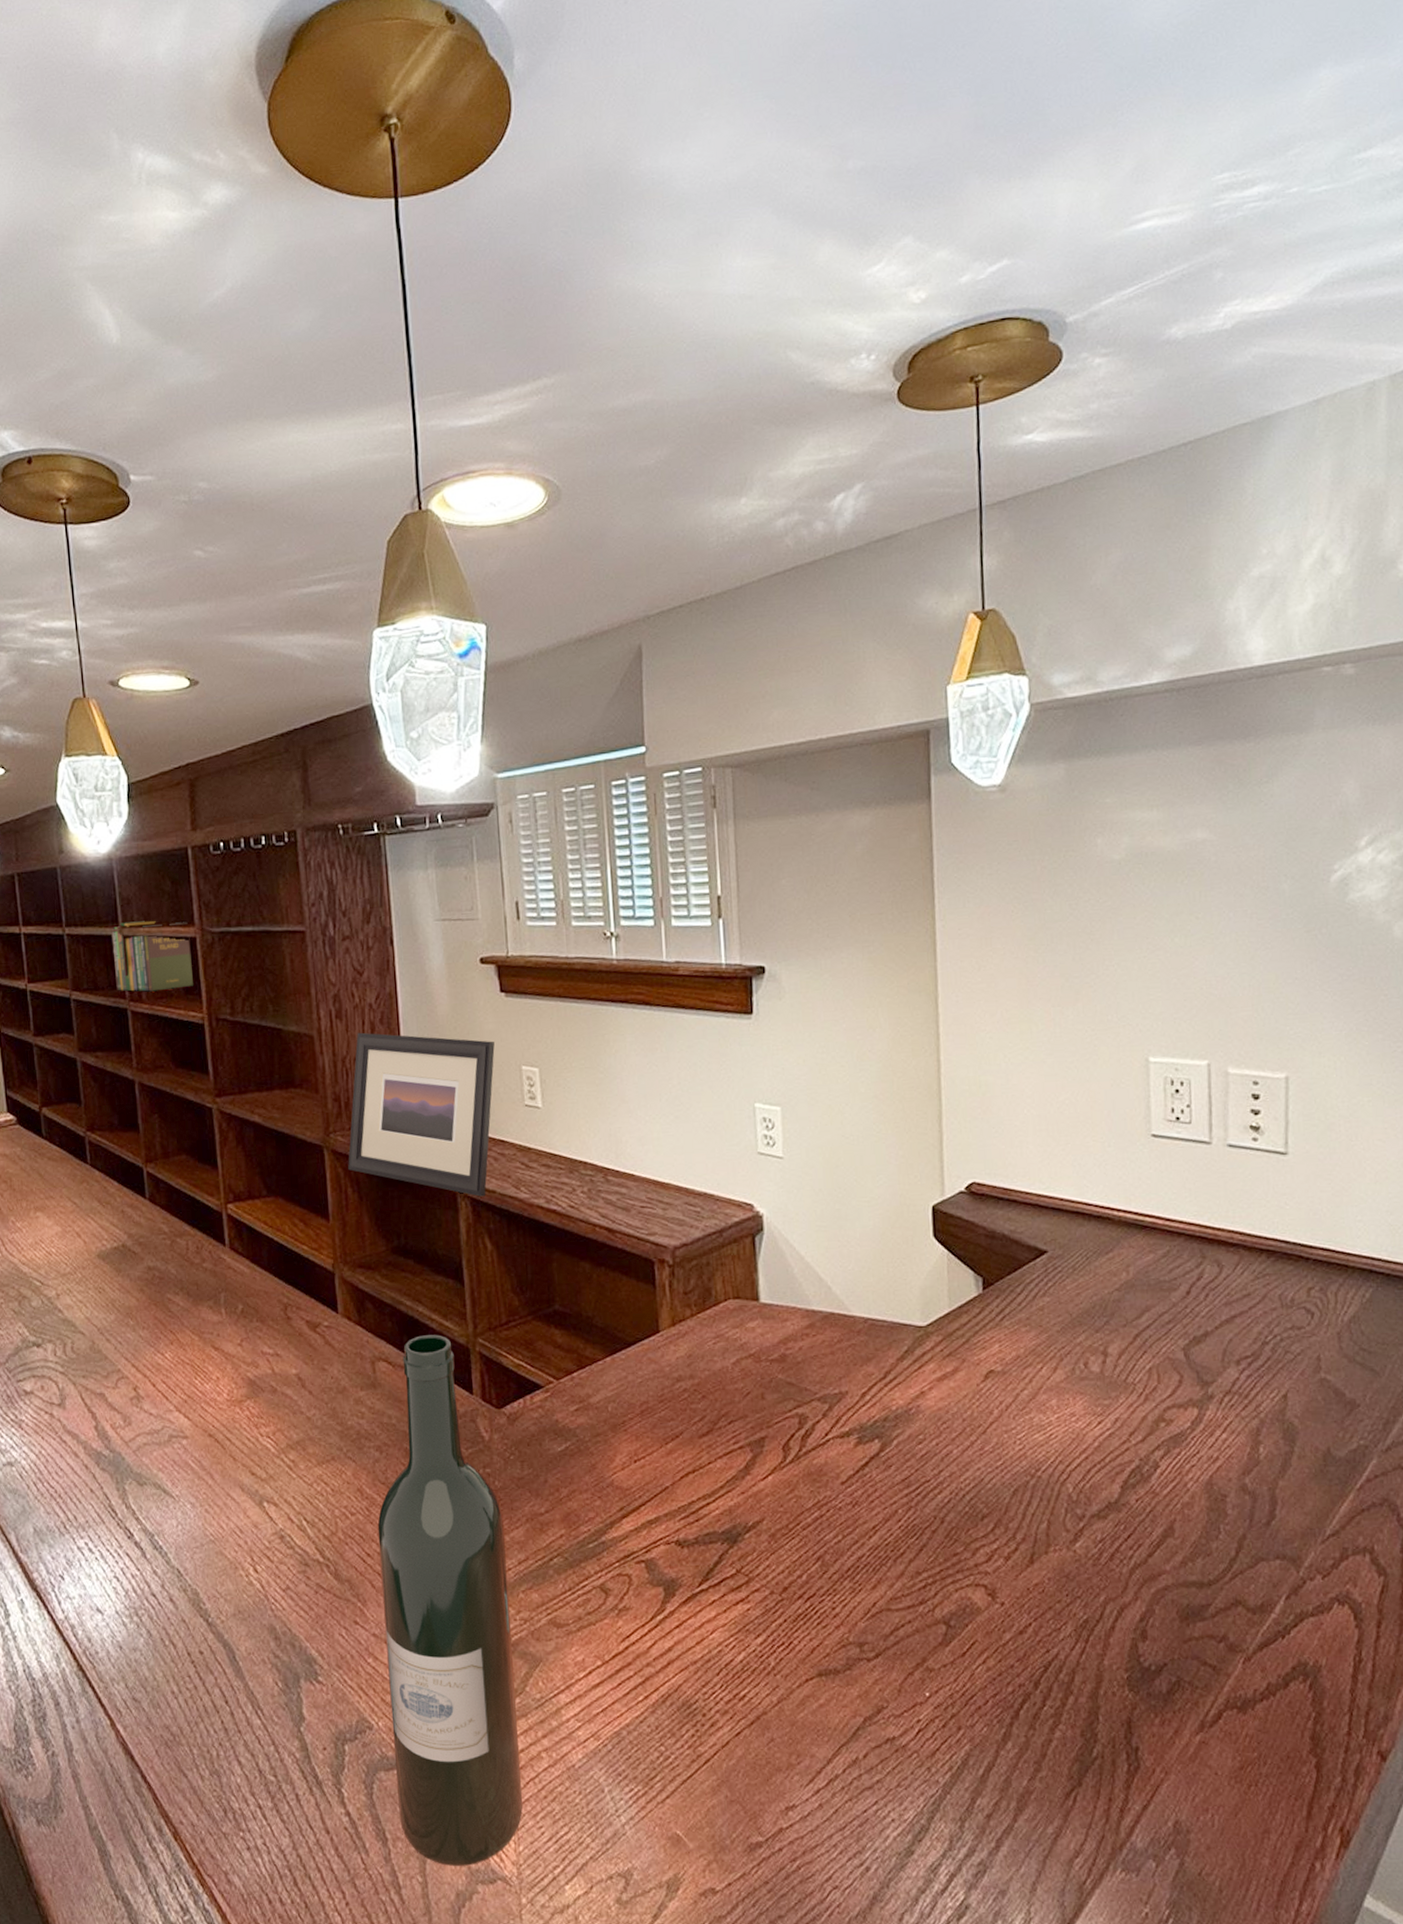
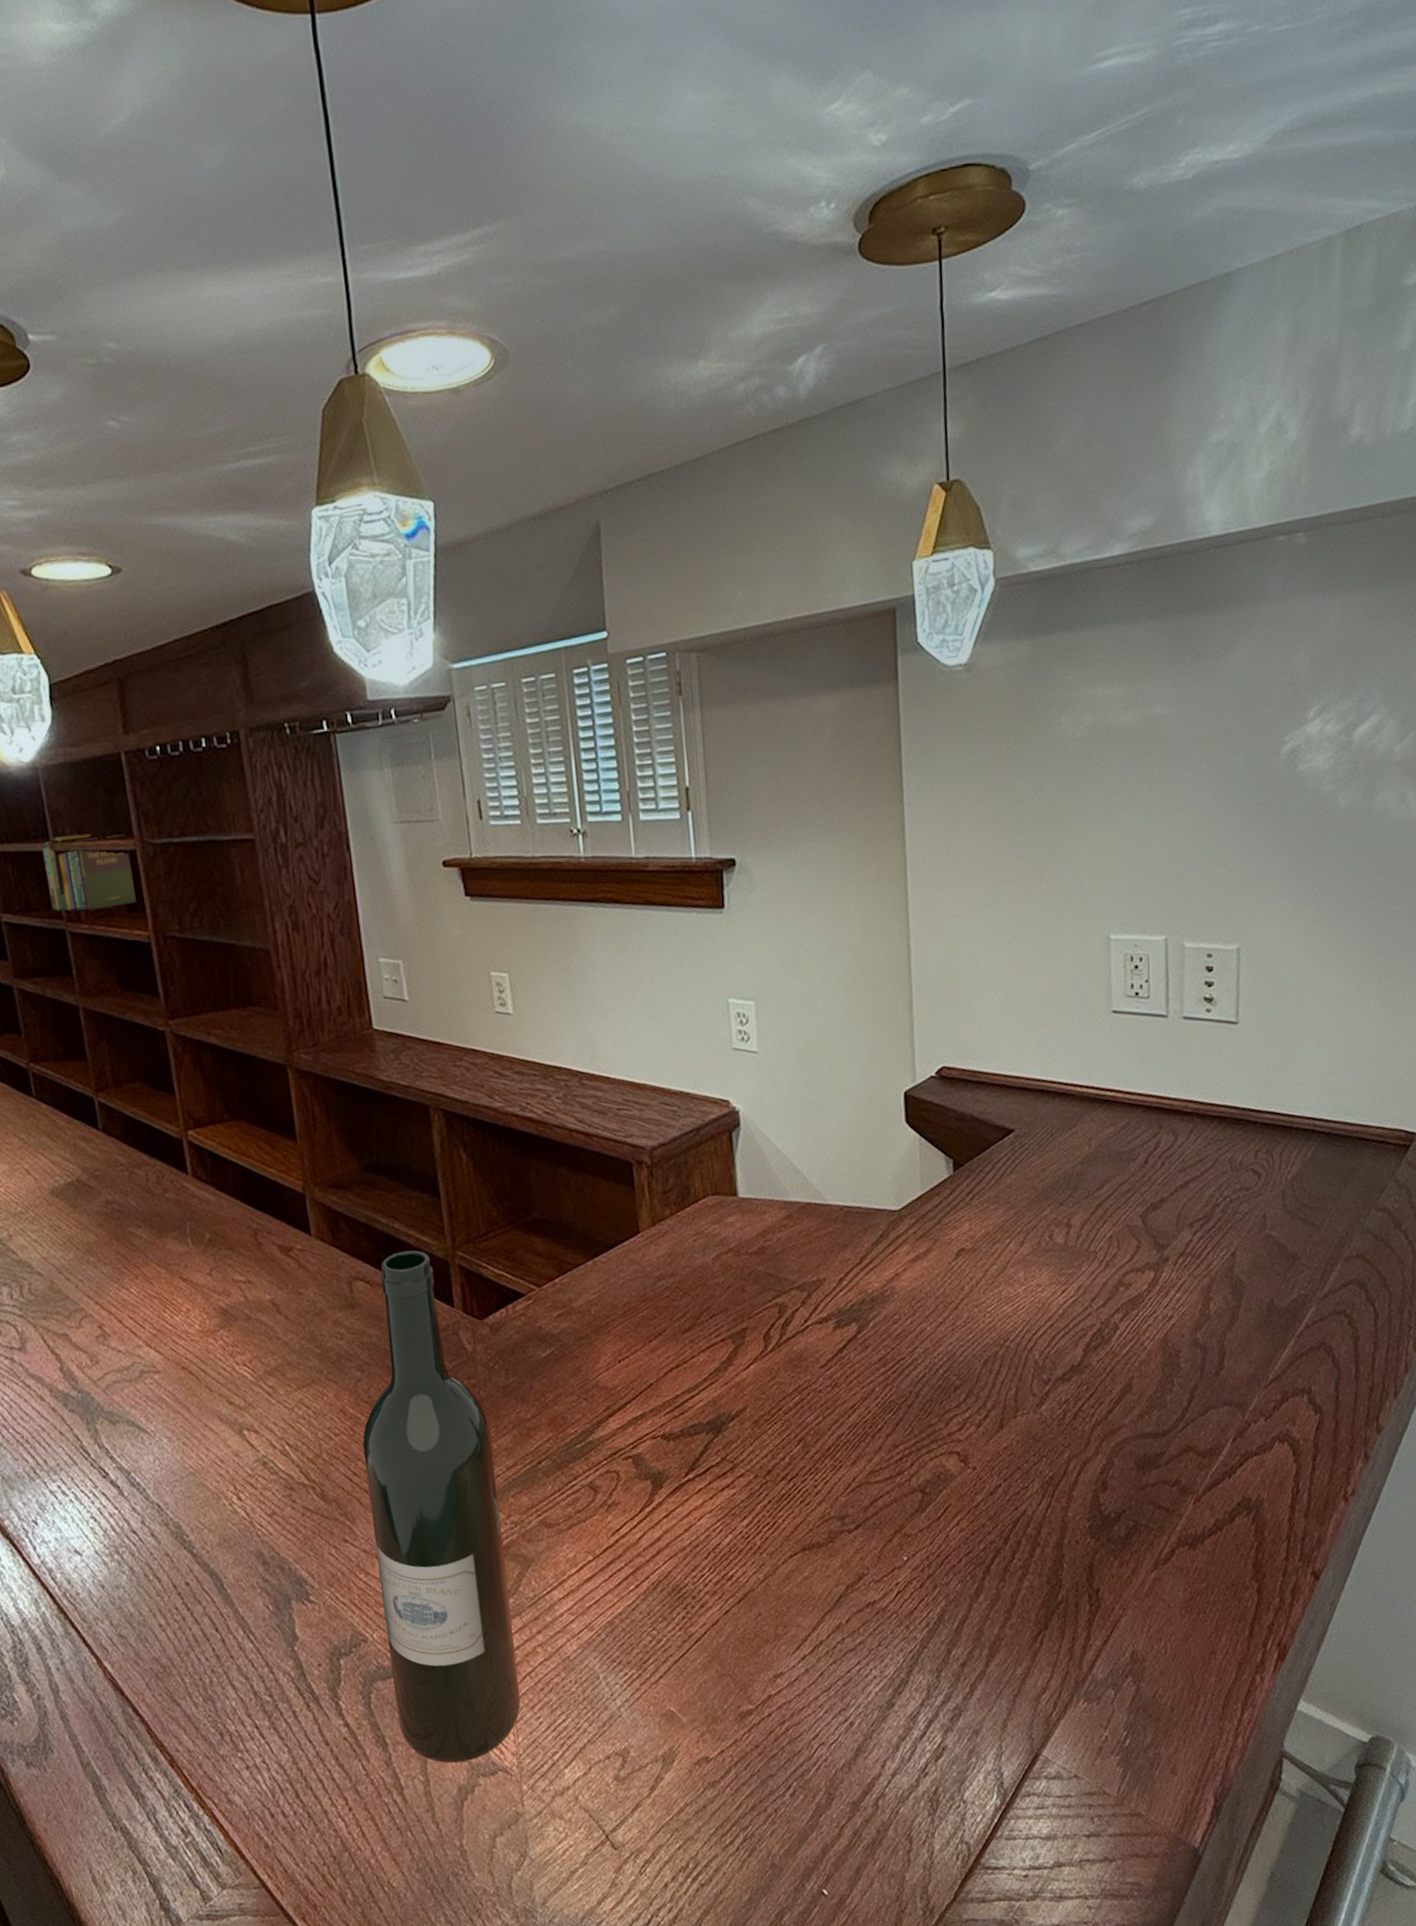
picture frame: present [348,1032,495,1197] -> none [313,944,462,1108]

